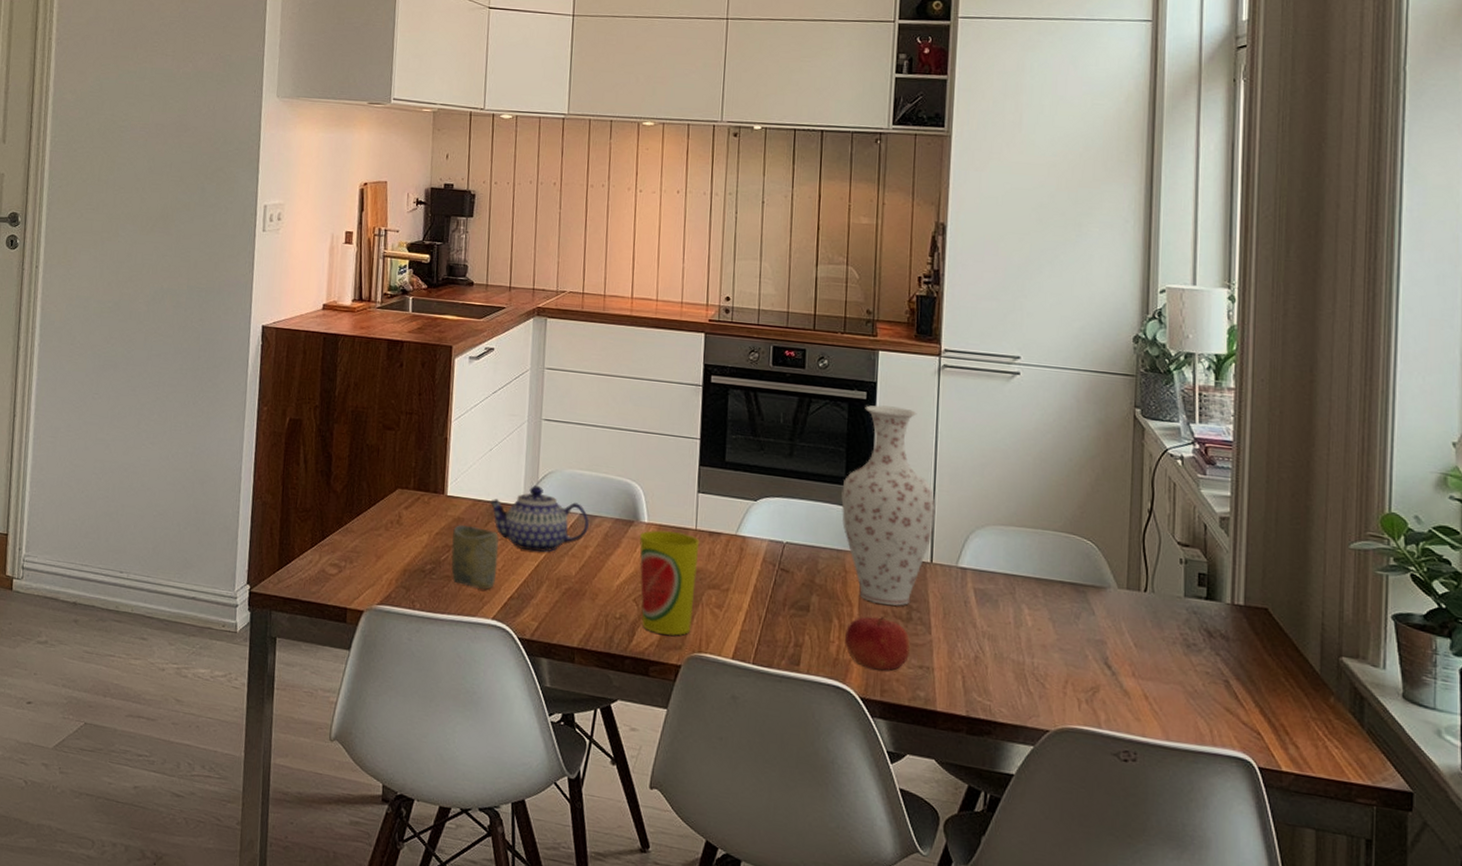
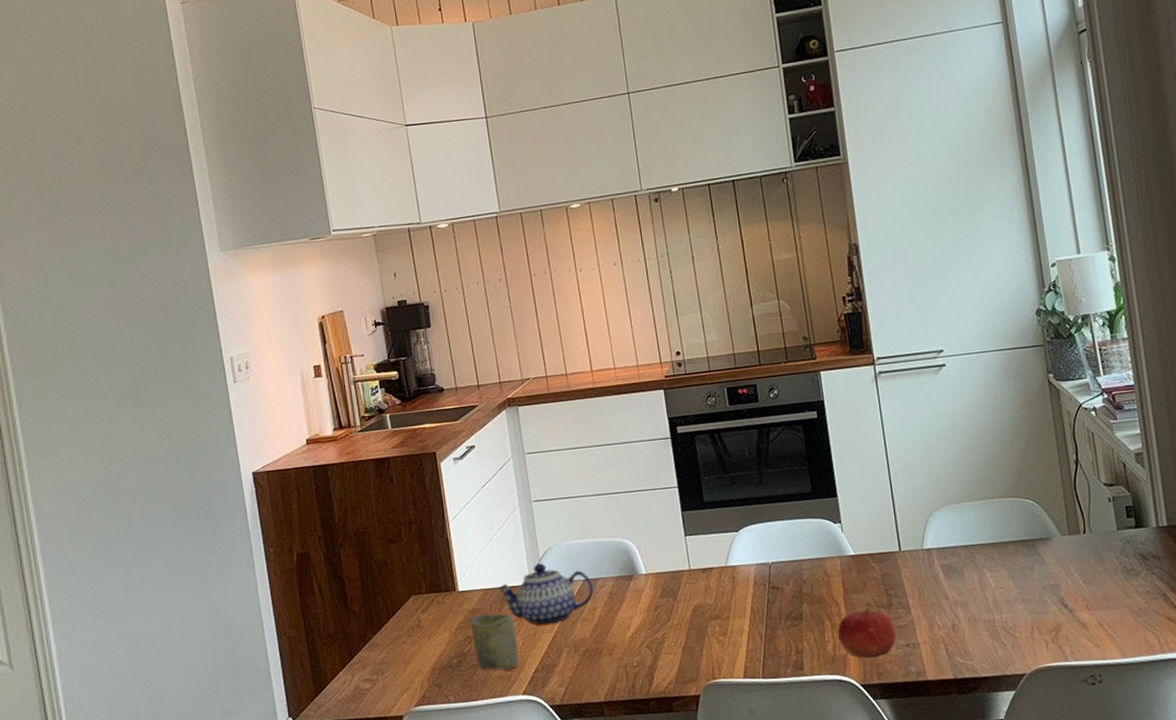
cup: present [639,530,700,636] -> none [640,575,703,672]
vase: present [841,405,936,606] -> none [811,418,897,598]

